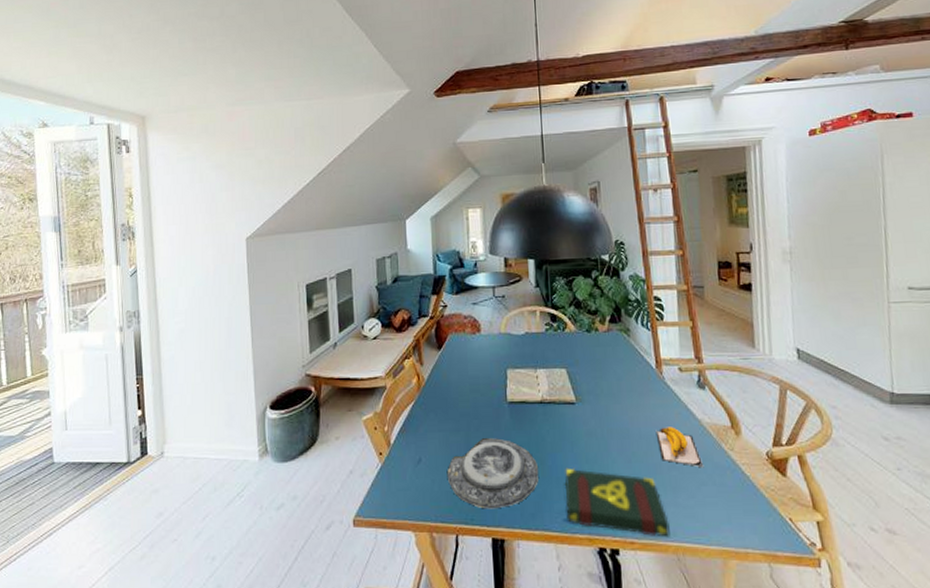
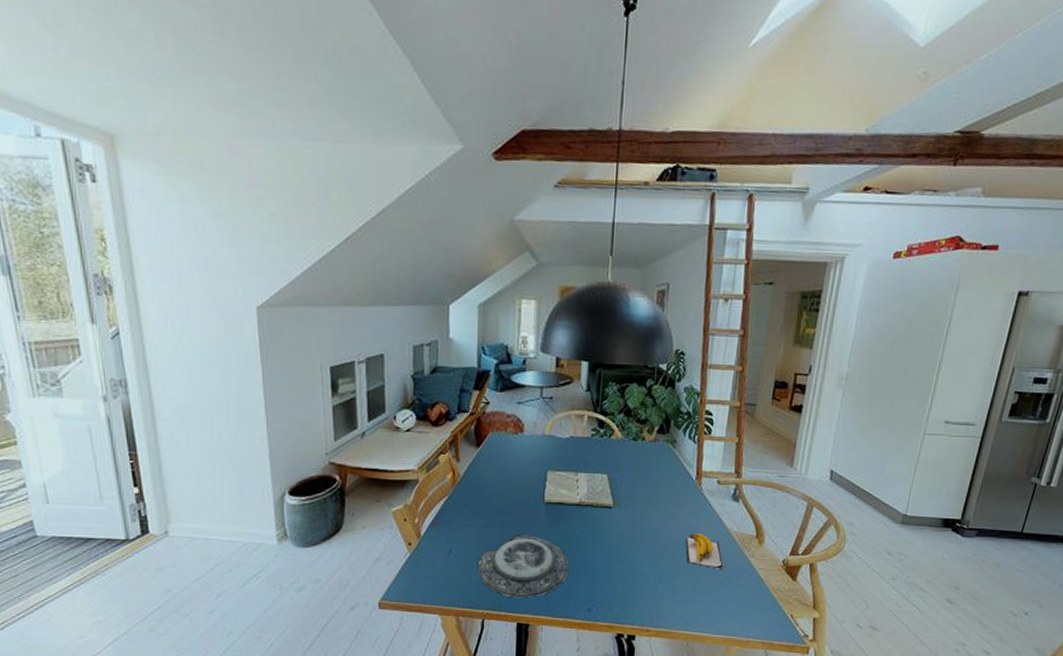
book: present [564,467,670,537] -> none [590,565,684,627]

